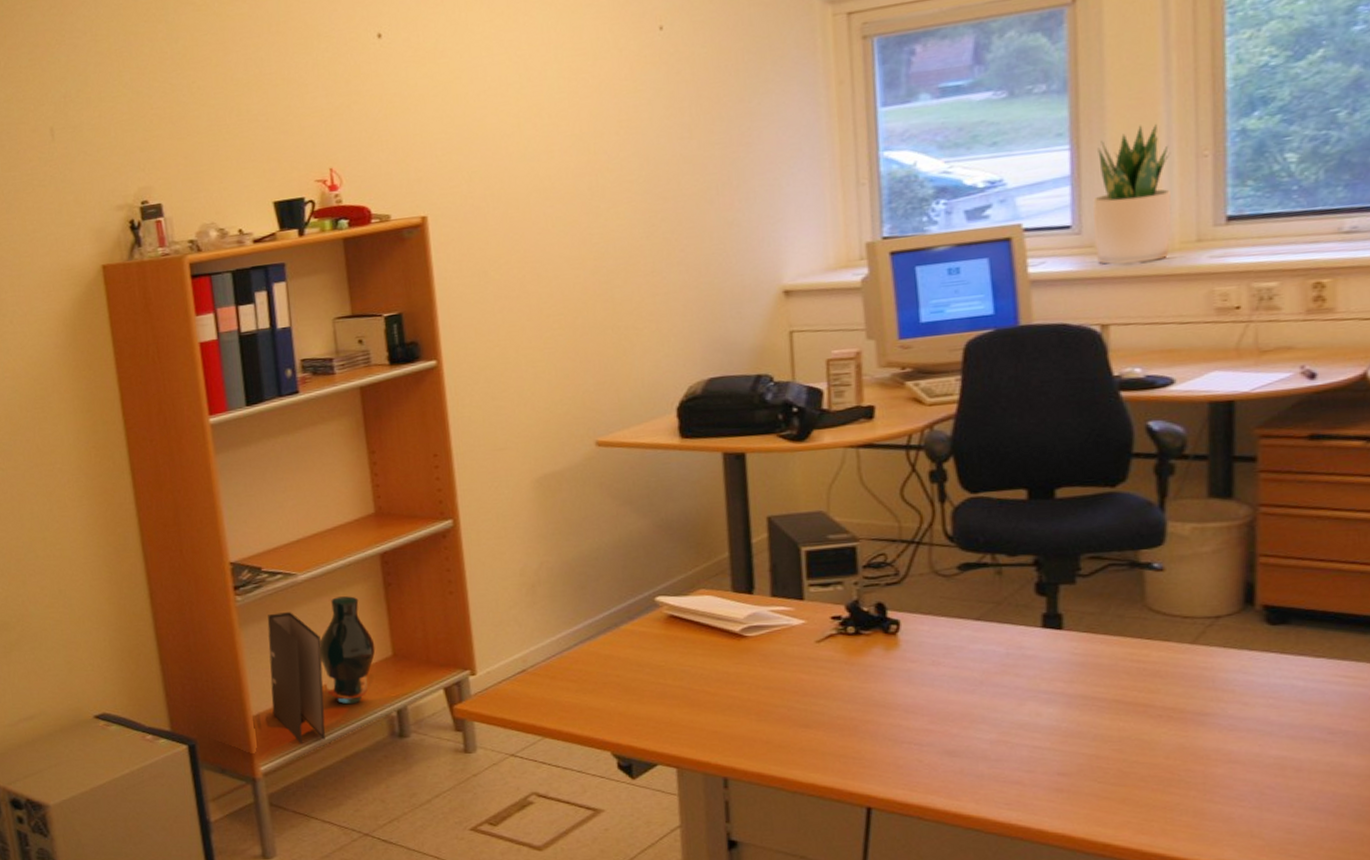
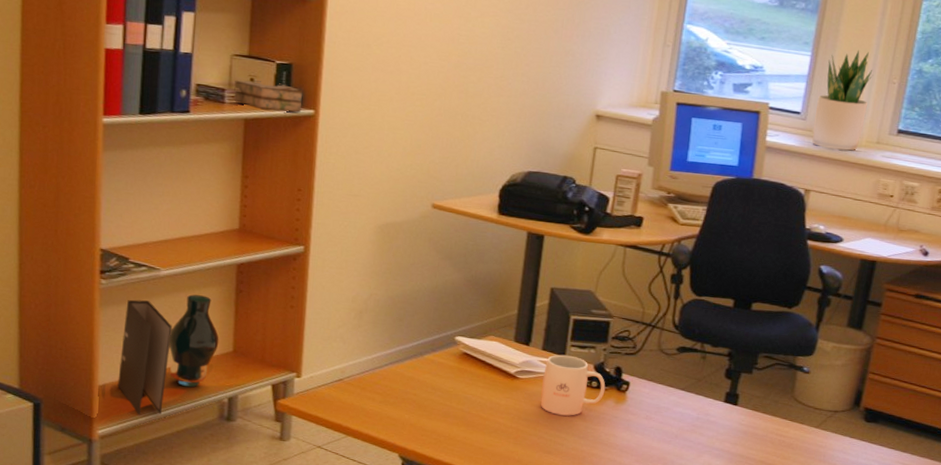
decorative box: none [342,338,422,373] -> present [233,80,303,113]
mug: none [779,598,868,676] -> present [540,354,606,416]

